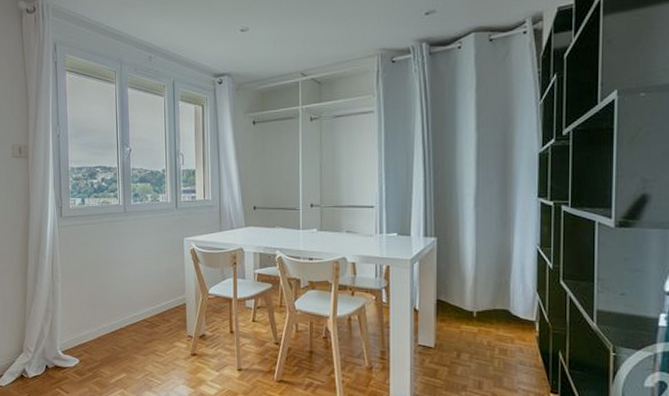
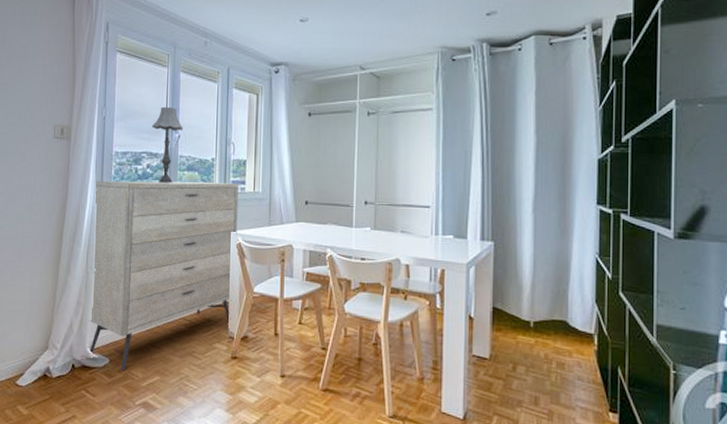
dresser: none [55,192,190,370] -> present [88,180,239,371]
table lamp: none [104,122,134,195] -> present [152,106,184,183]

